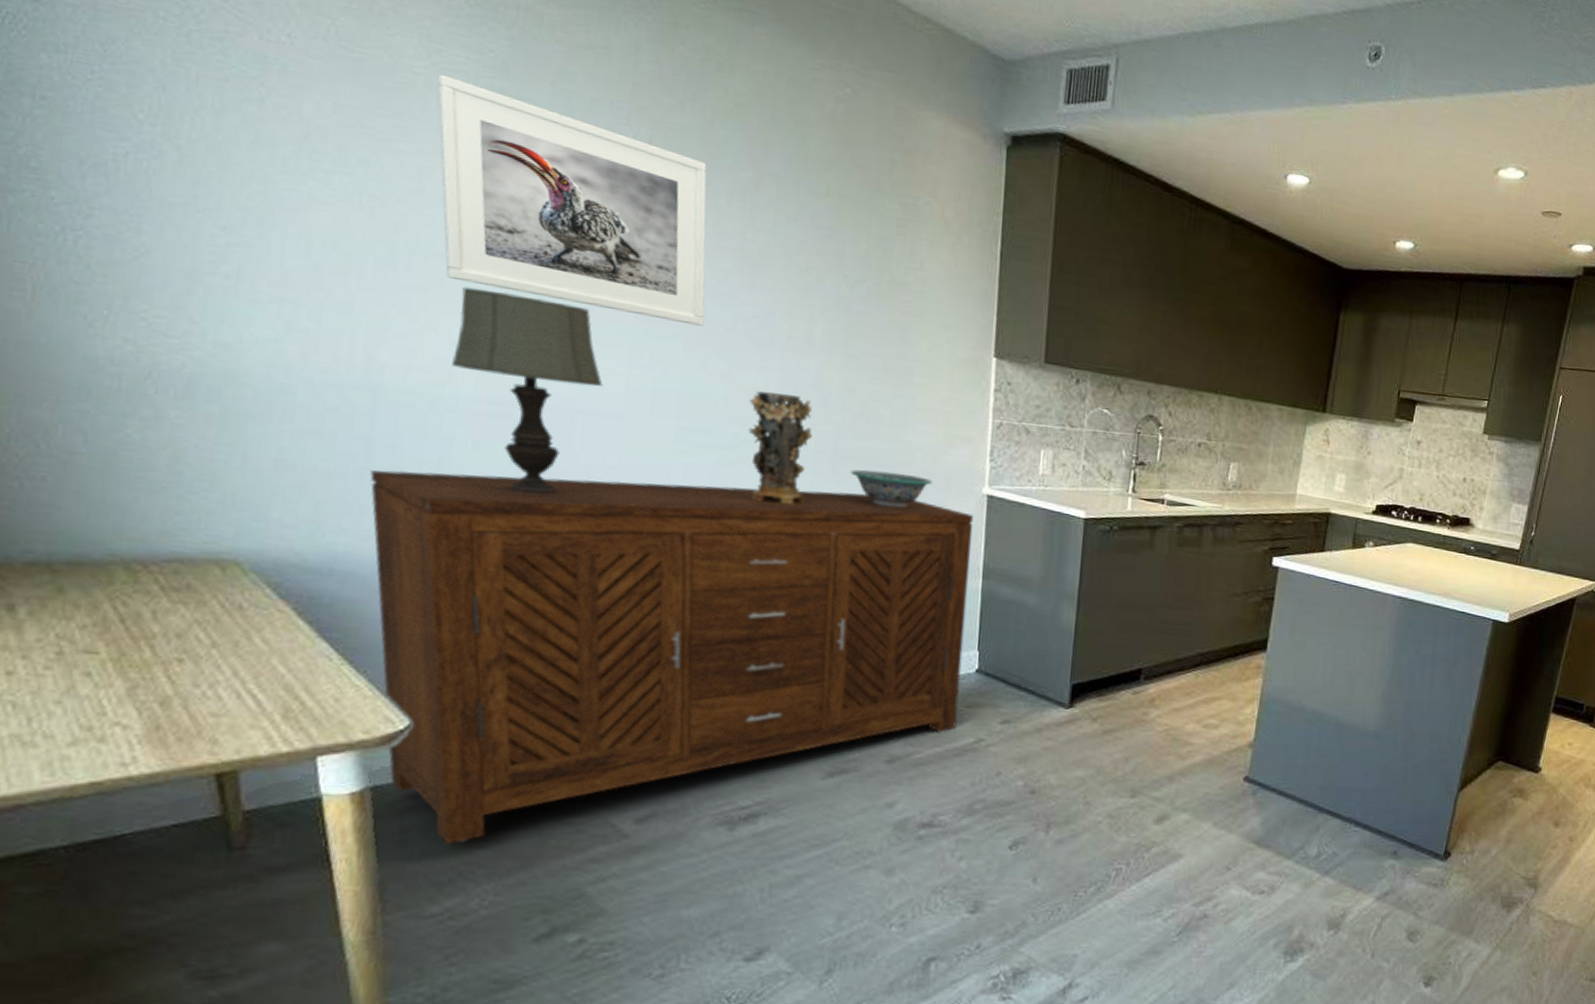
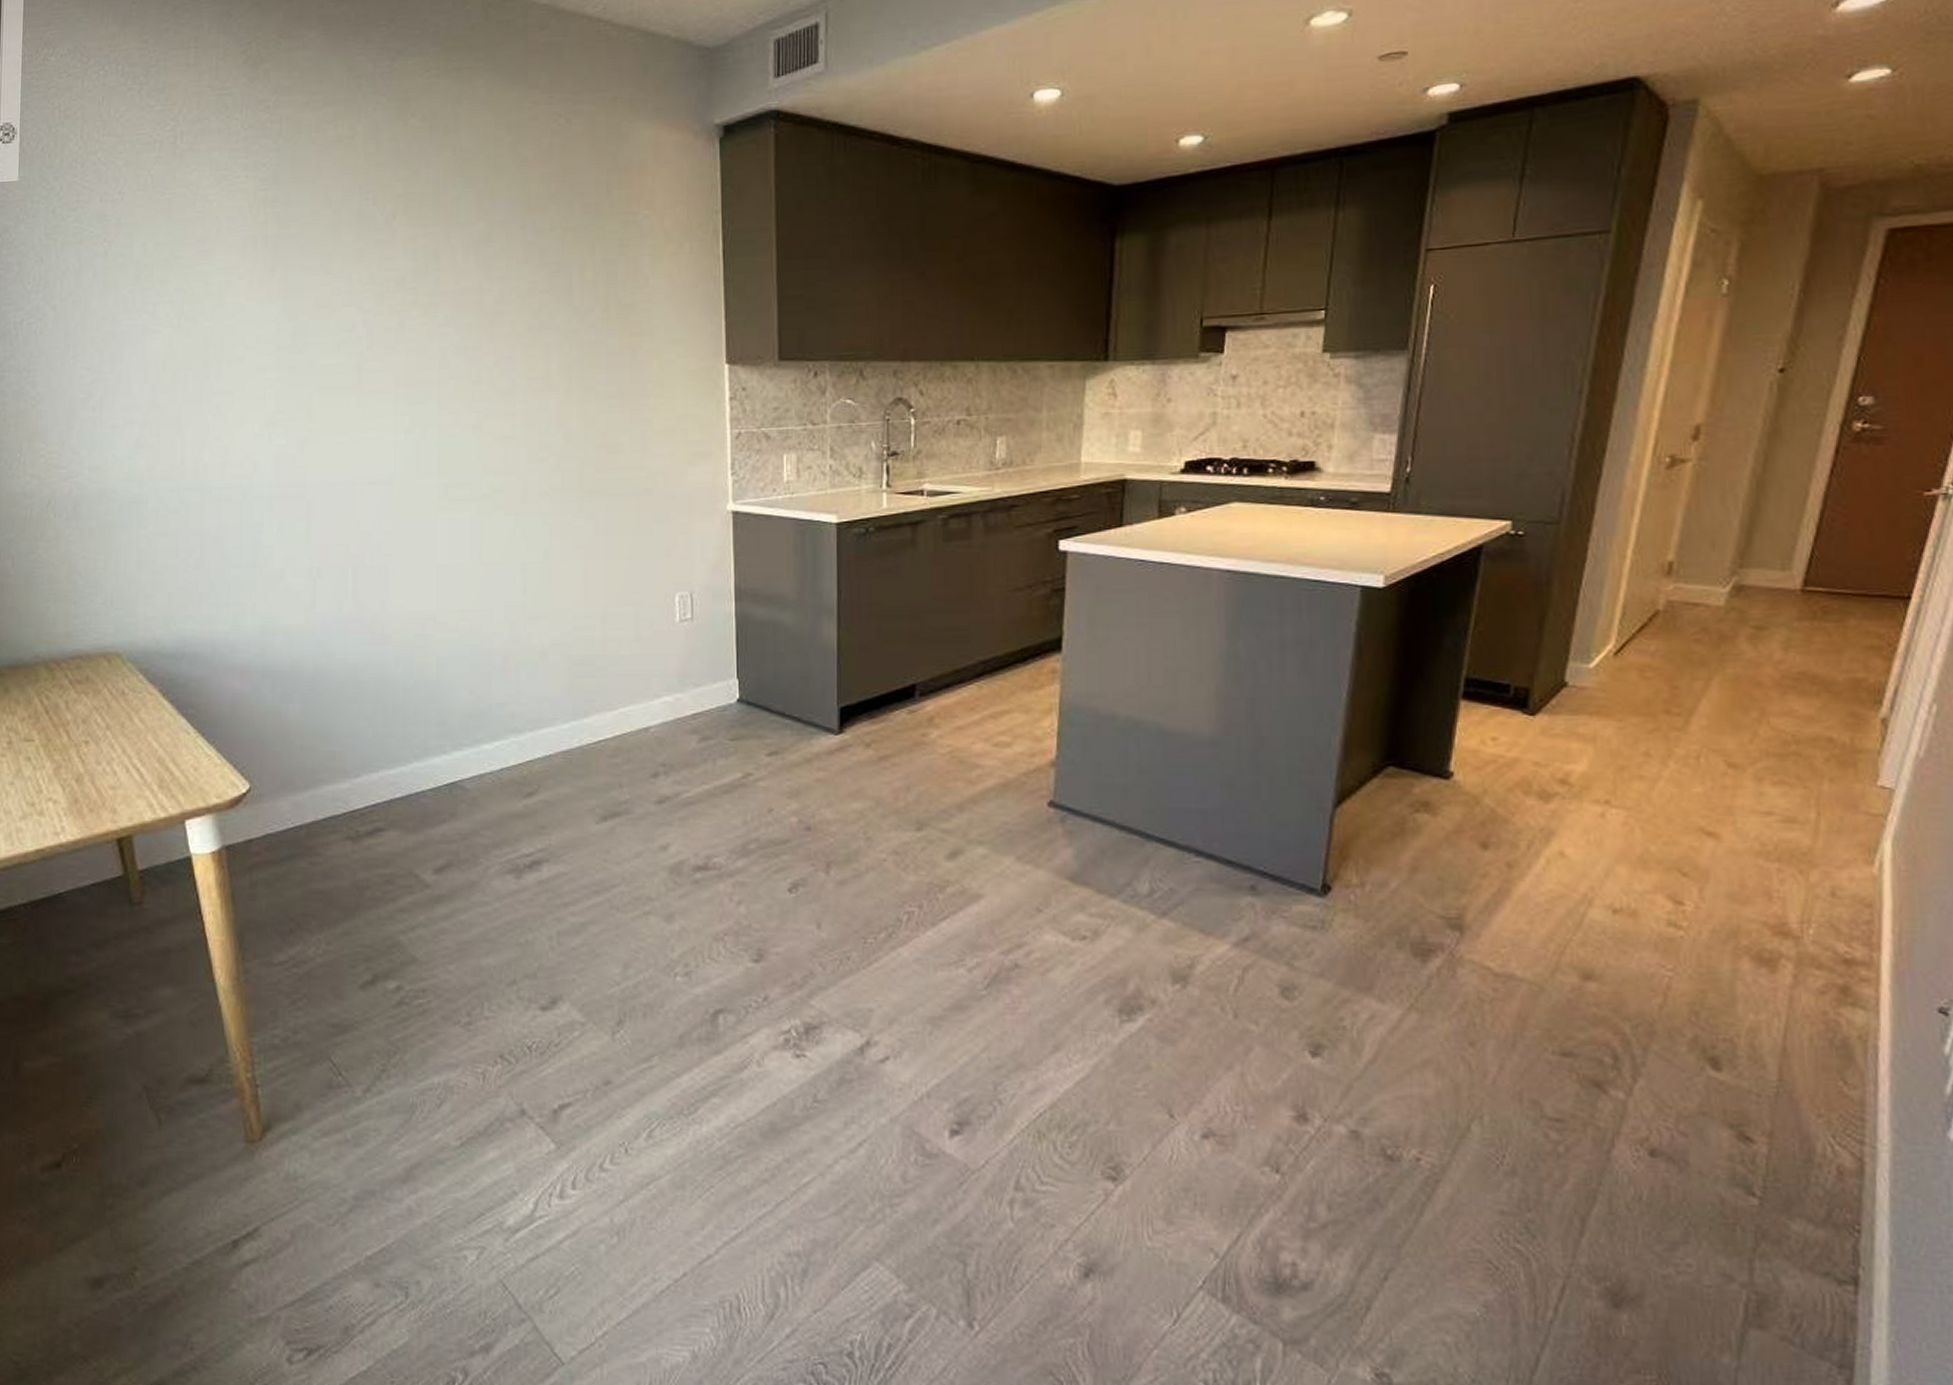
sideboard: present [370,470,974,845] -> none [204,526,722,898]
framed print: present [437,74,707,326] -> none [226,196,453,384]
table lamp: present [452,286,603,495] -> none [256,382,375,567]
decorative vase: present [748,391,813,505] -> none [499,437,558,548]
decorative bowl: present [851,469,933,509] -> none [597,500,677,537]

